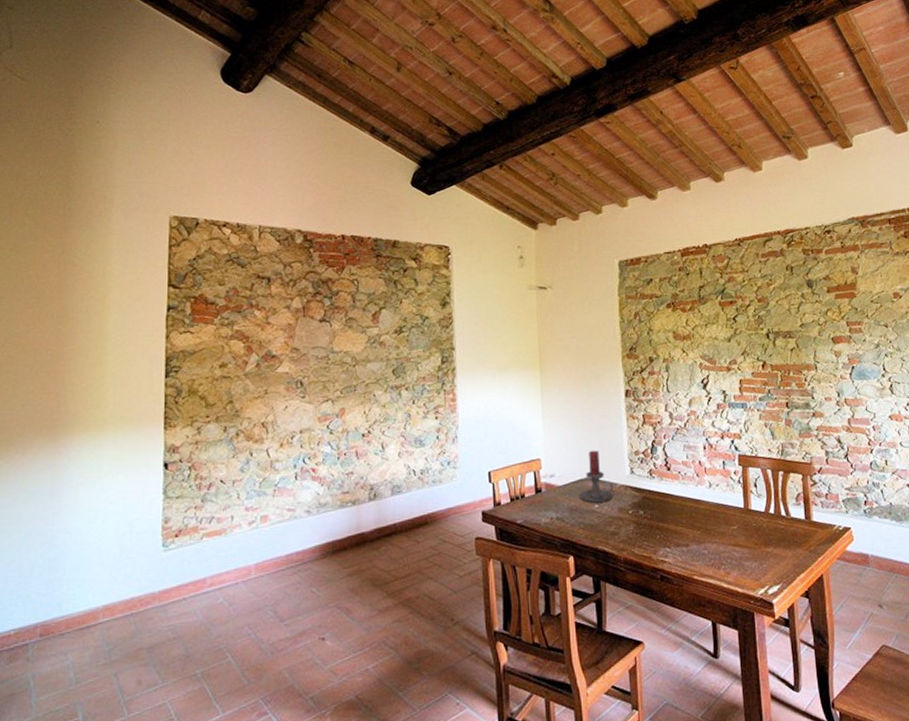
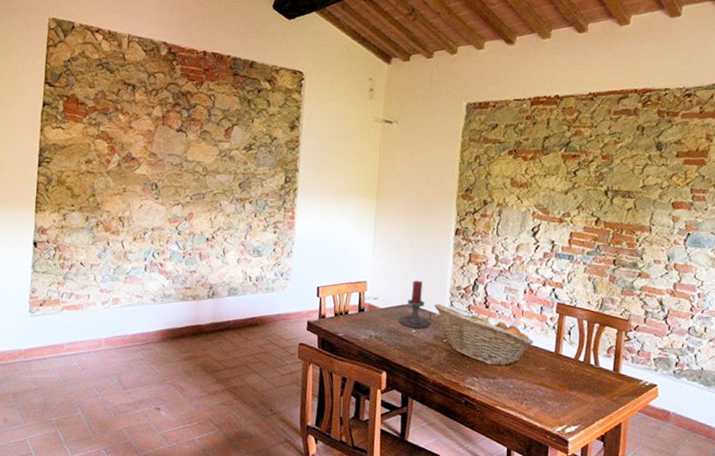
fruit basket: none [614,472,722,532] -> present [434,303,534,366]

